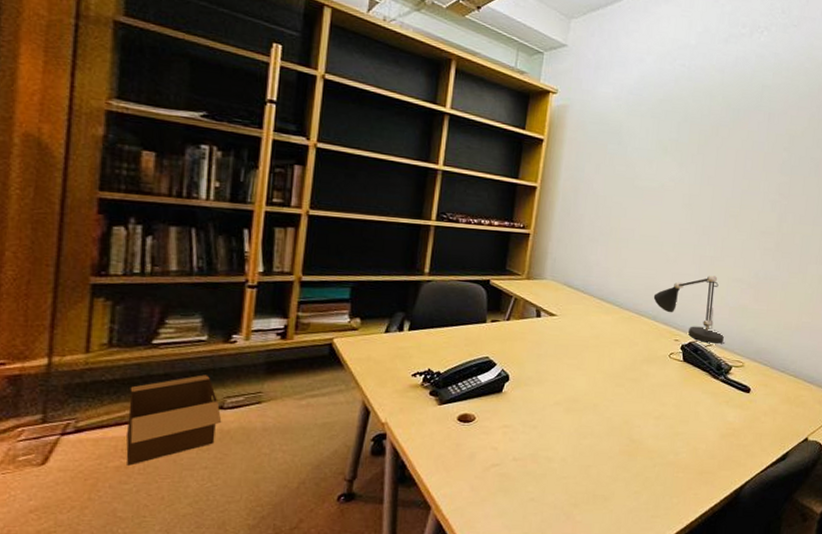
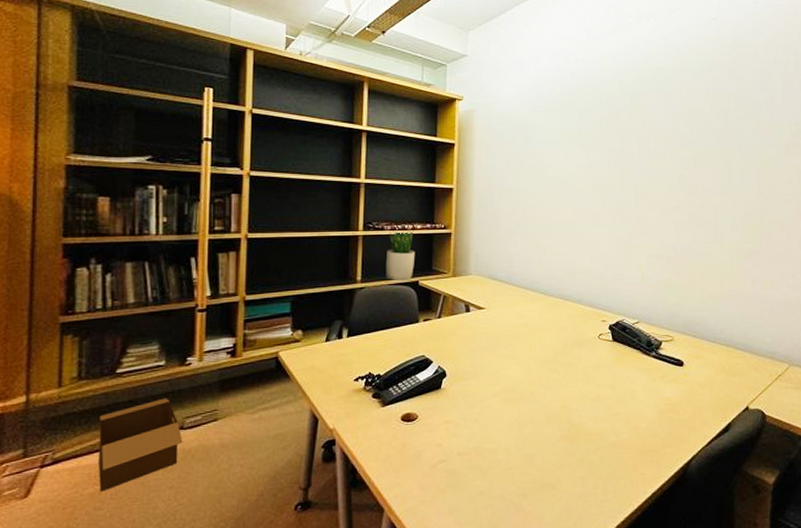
planter: none [455,218,490,278] -> present [385,224,415,281]
desk lamp: present [653,275,725,345] -> none [576,254,651,321]

